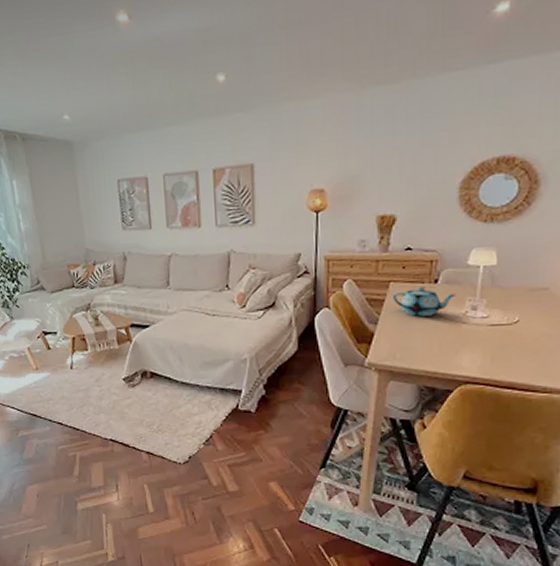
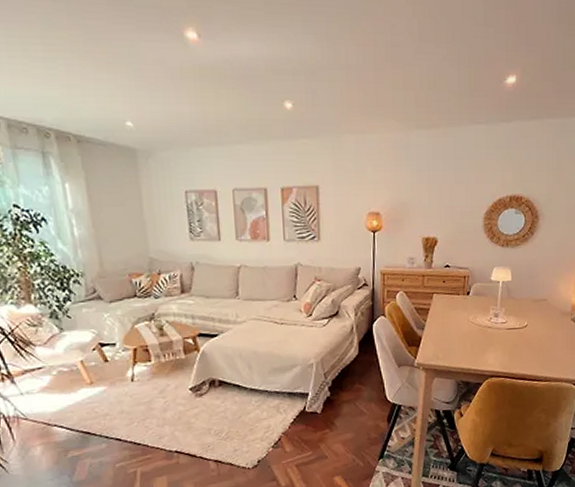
teapot: present [392,285,456,316] -> none [435,297,483,323]

